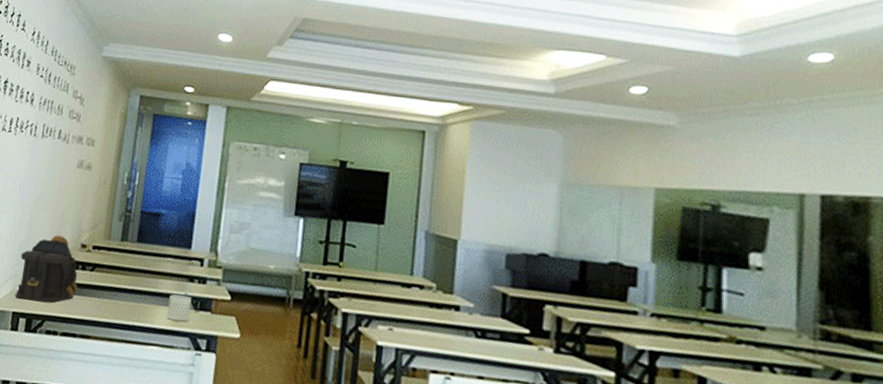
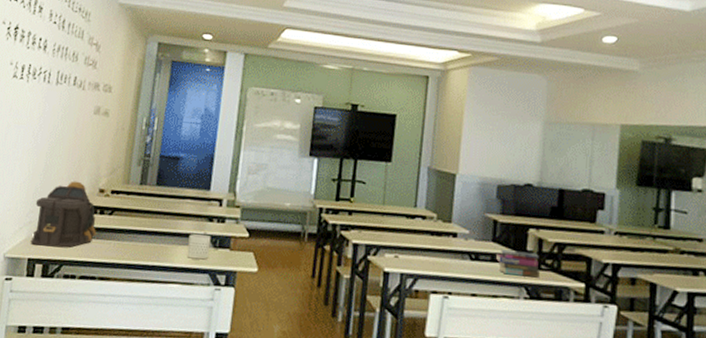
books: none [506,327,559,362] -> present [496,249,539,278]

